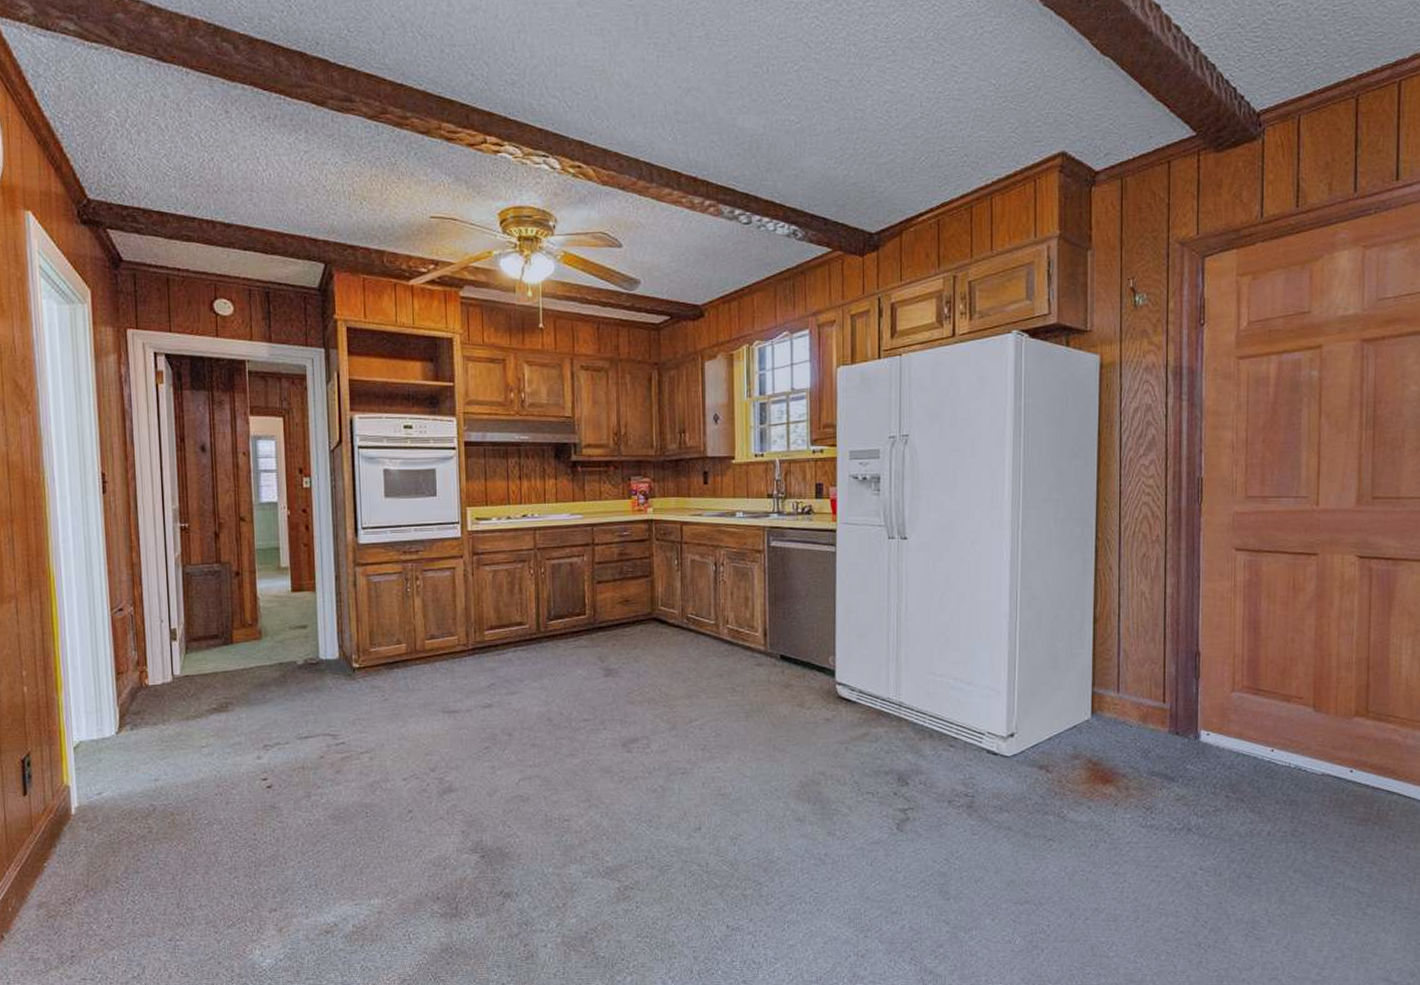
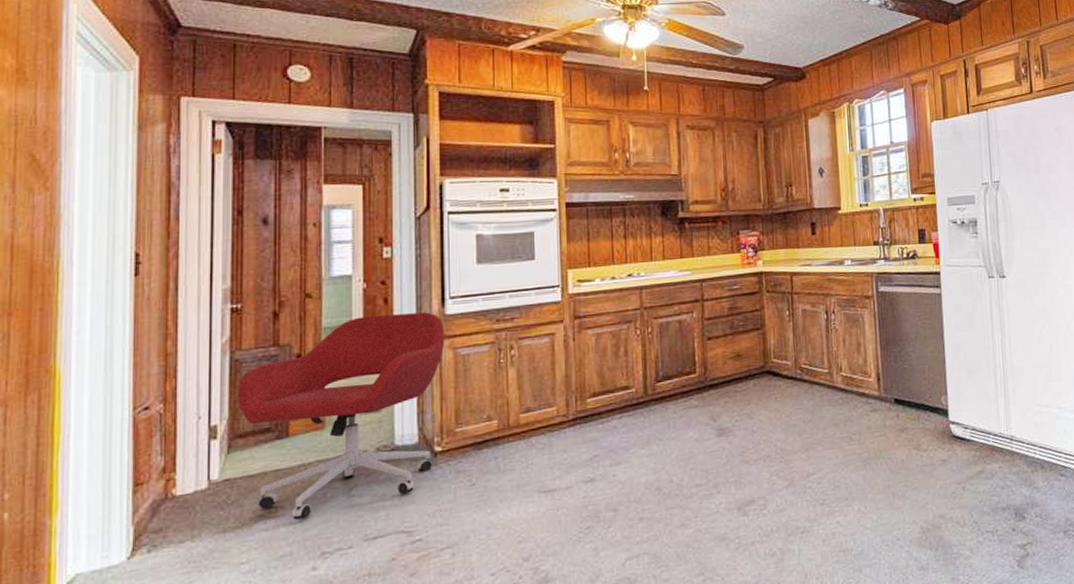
office chair: none [190,540,359,715] -> present [238,312,445,520]

